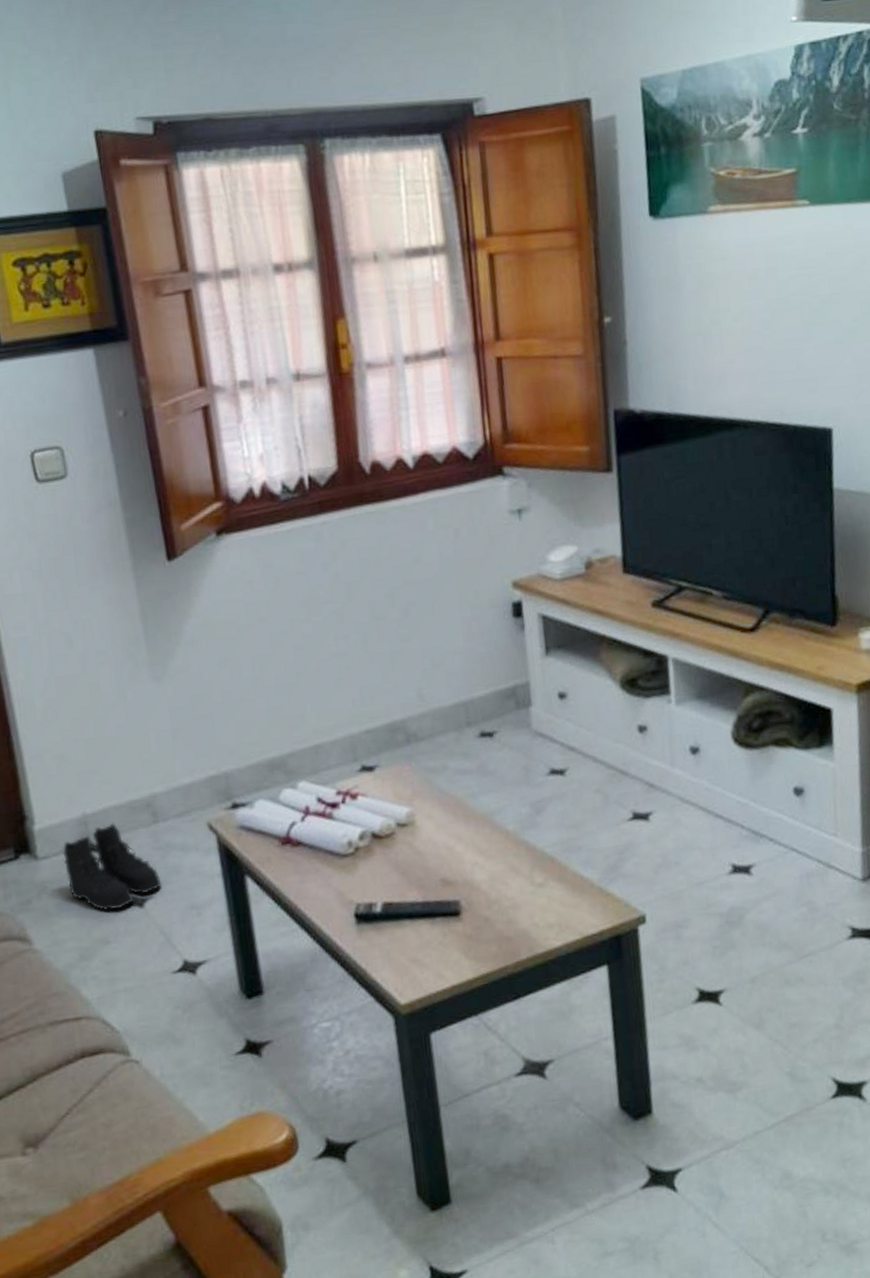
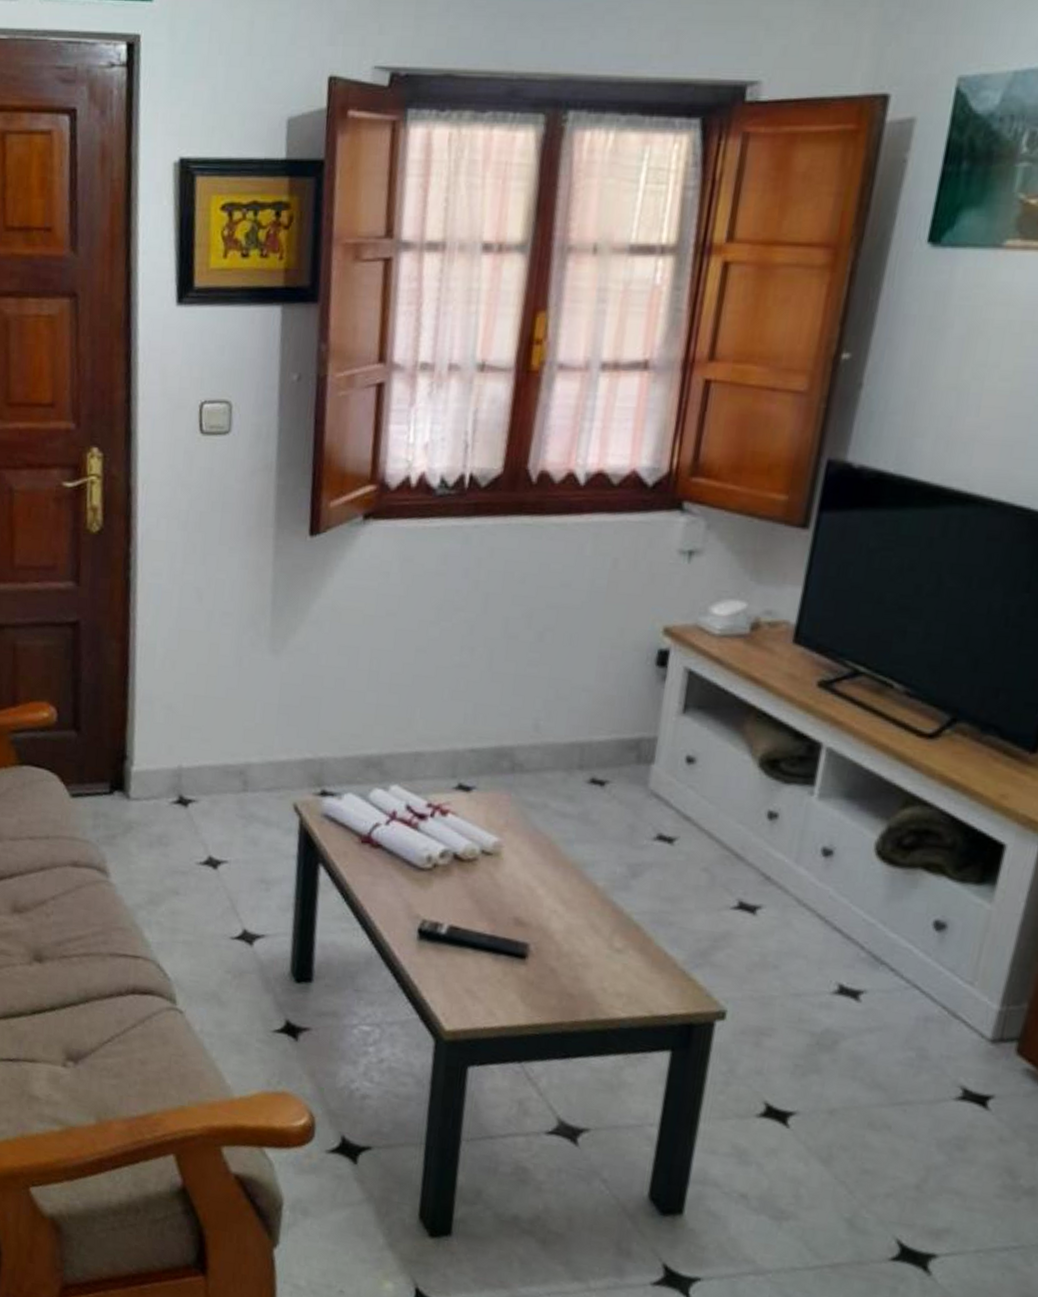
boots: present [62,823,162,911] -> none [152,781,239,865]

